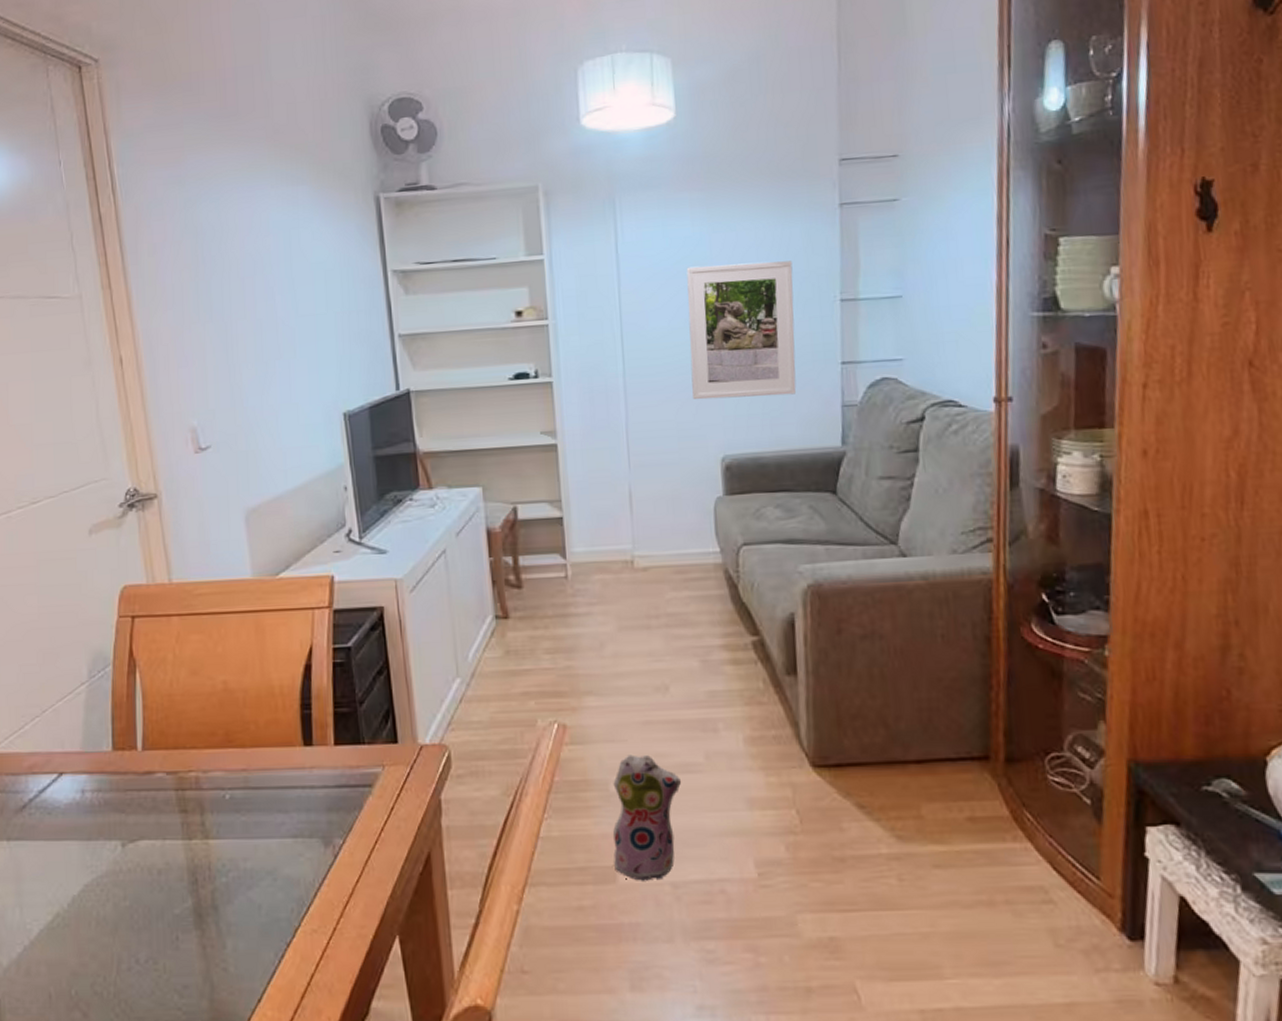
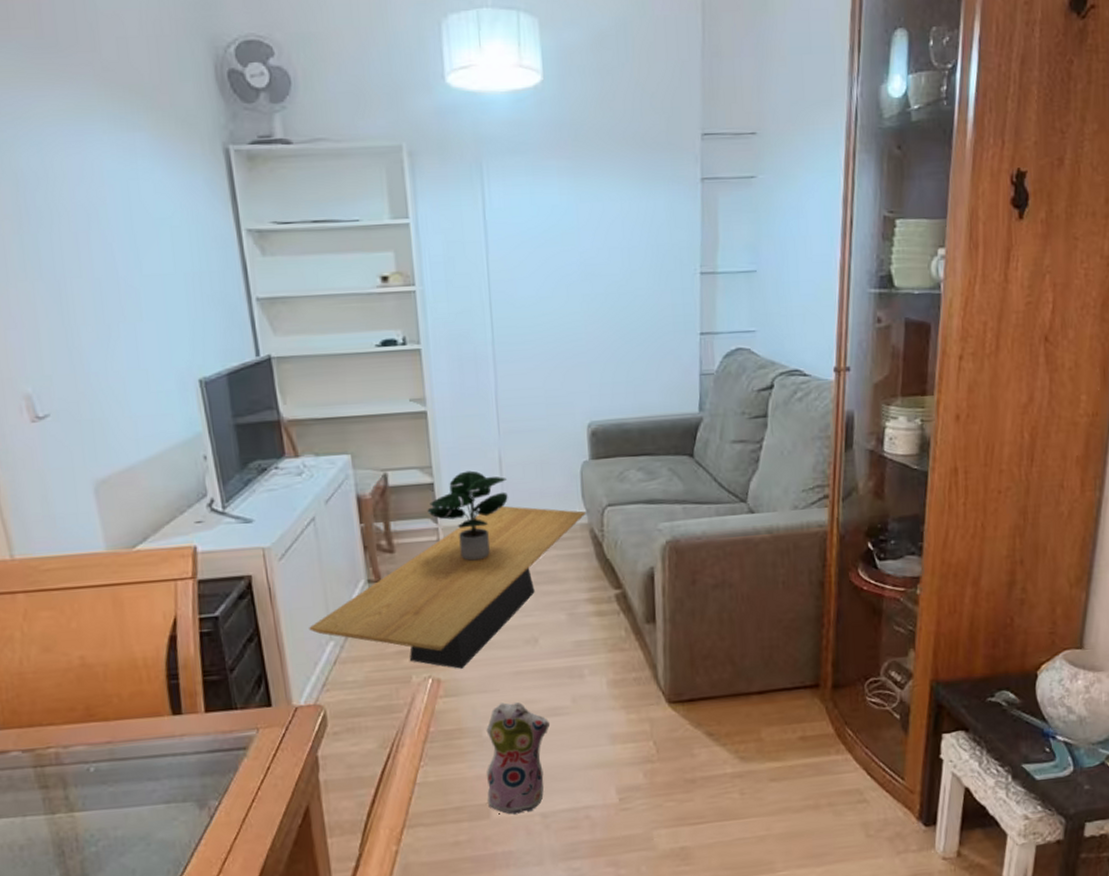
coffee table: none [436,542,720,715] -> present [309,505,586,669]
potted plant: none [556,505,638,600] -> present [427,470,508,561]
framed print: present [686,261,797,400] -> none [554,233,658,368]

